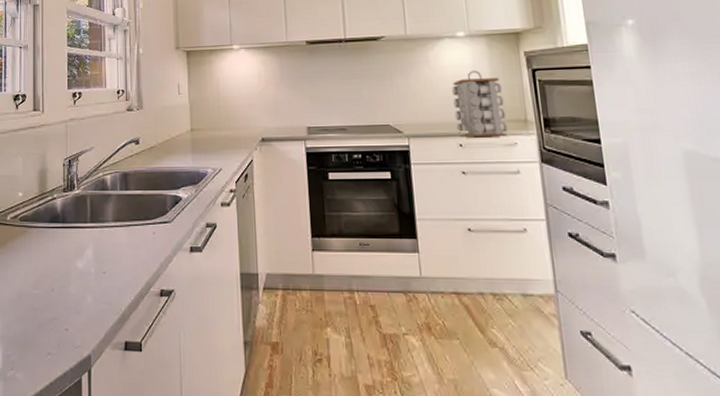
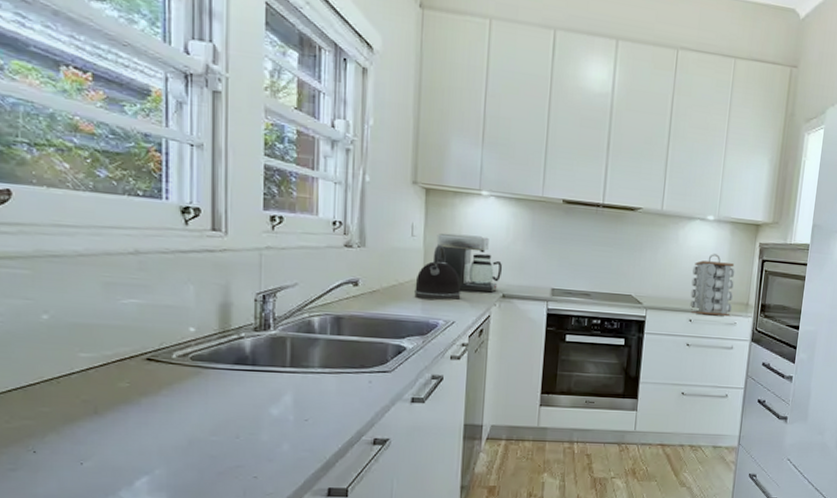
kettle: none [184,98,225,151] -> present [414,244,461,301]
coffee maker: none [199,86,259,138] -> present [436,233,503,293]

